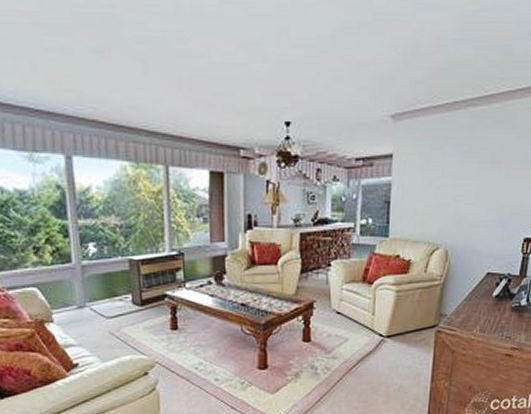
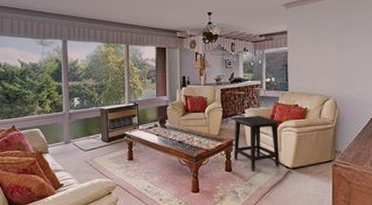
side table: none [313,268,378,342] -> present [231,115,282,172]

